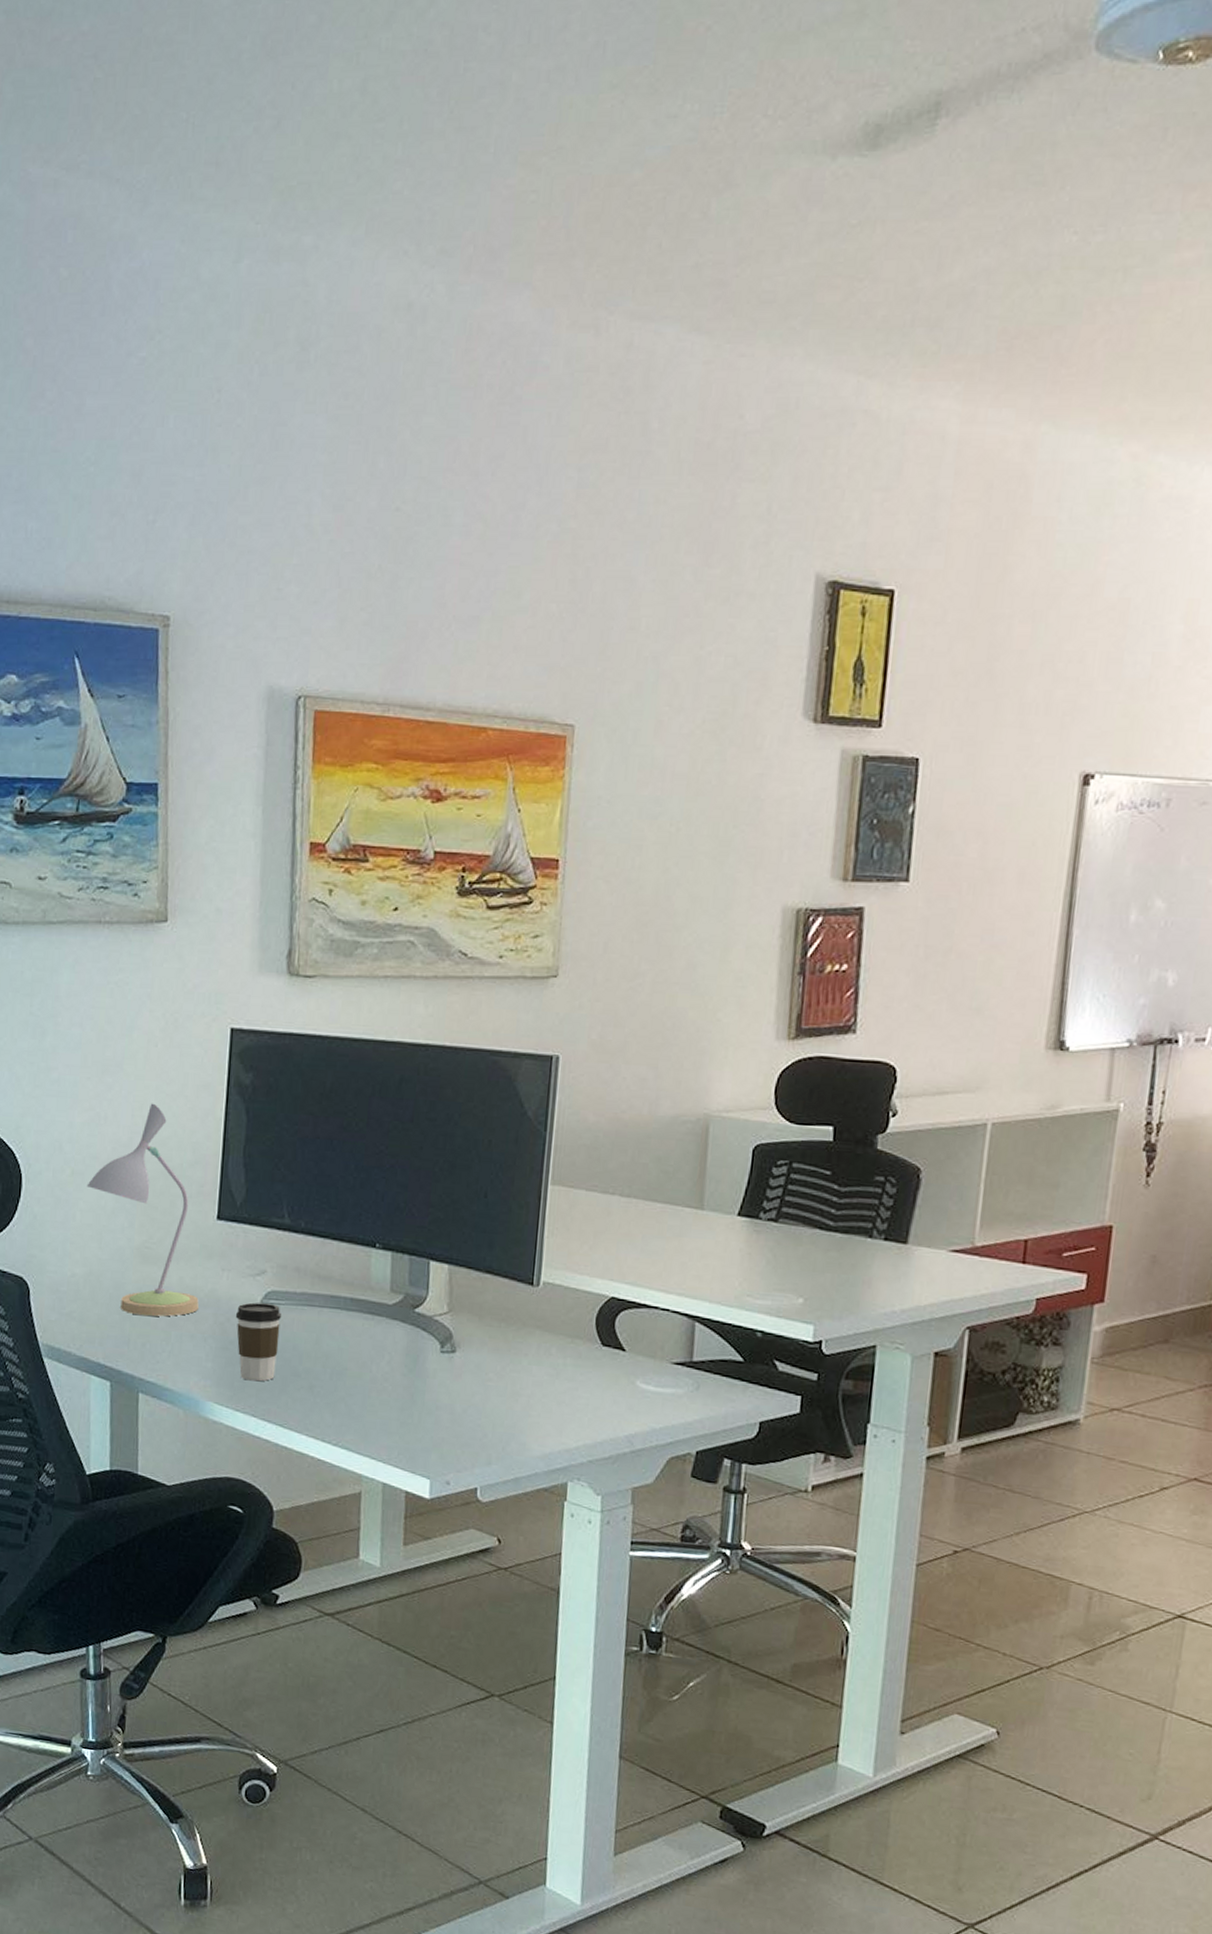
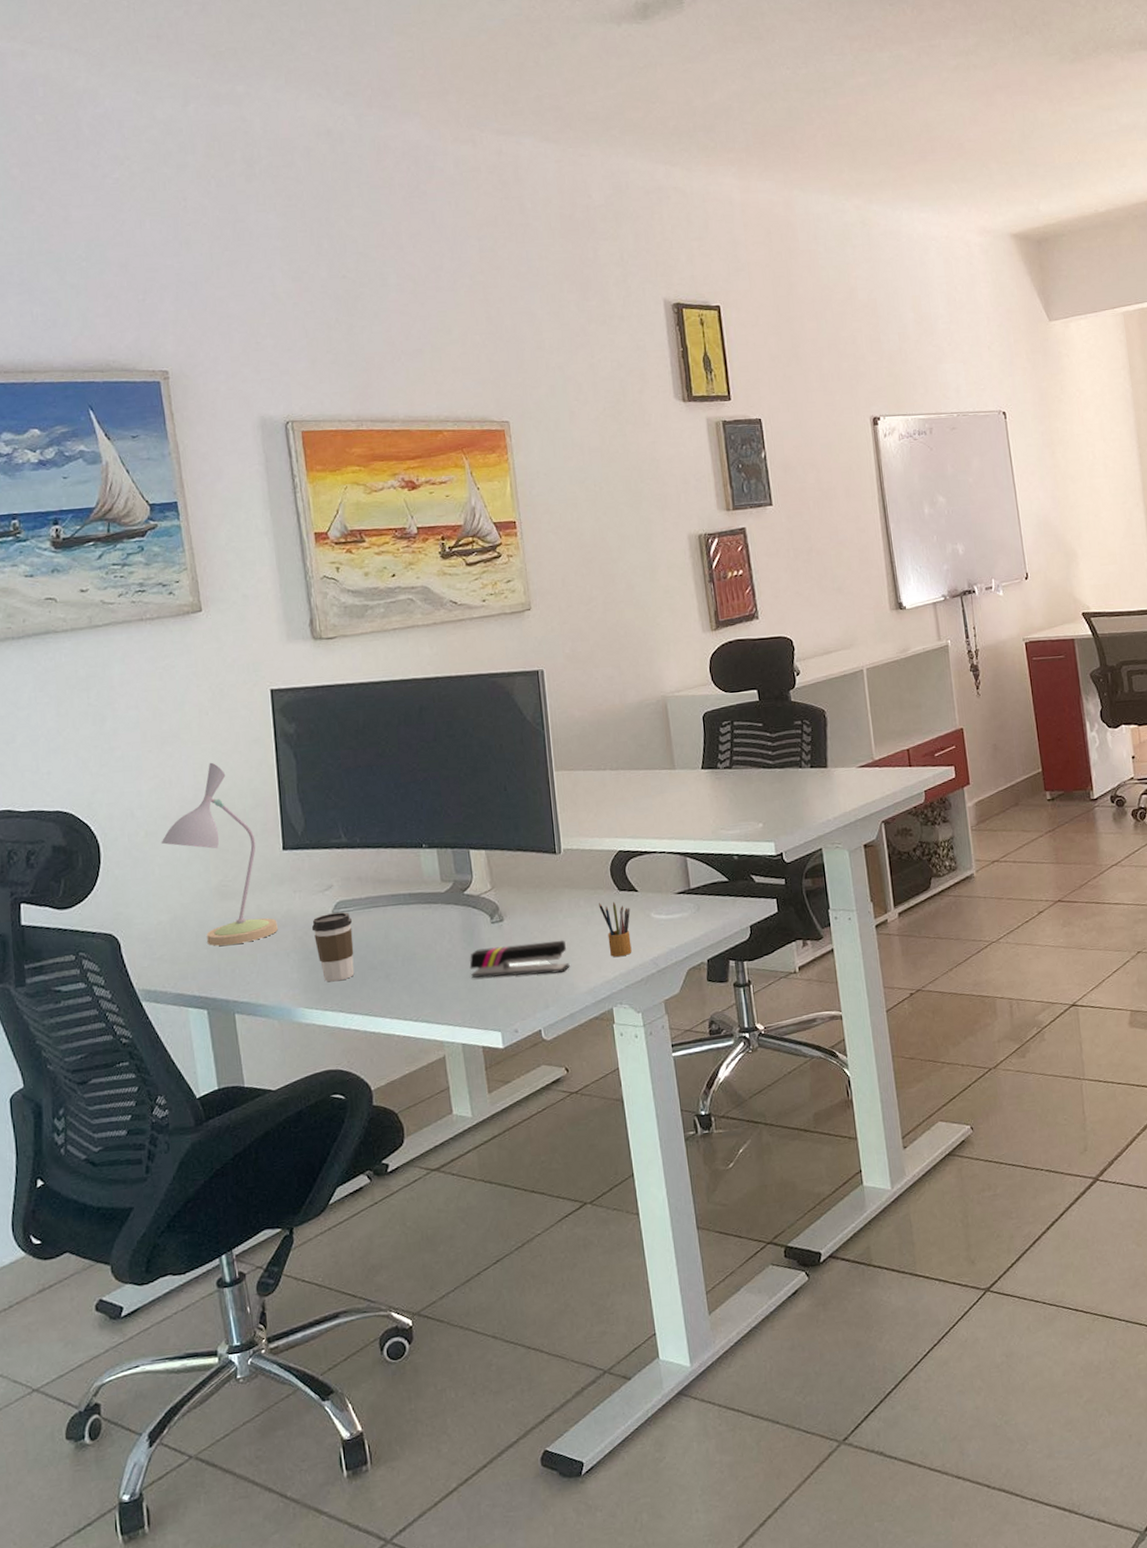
stapler: none [406,1379,525,1428] -> present [469,940,570,978]
pencil box: none [574,1355,612,1425] -> present [599,901,632,957]

